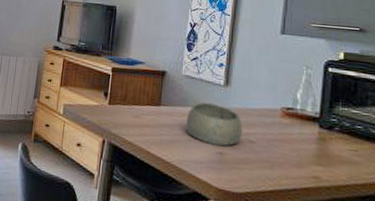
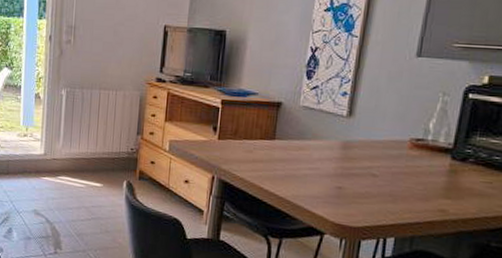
bowl: present [185,102,243,146] -> none [302,134,366,180]

